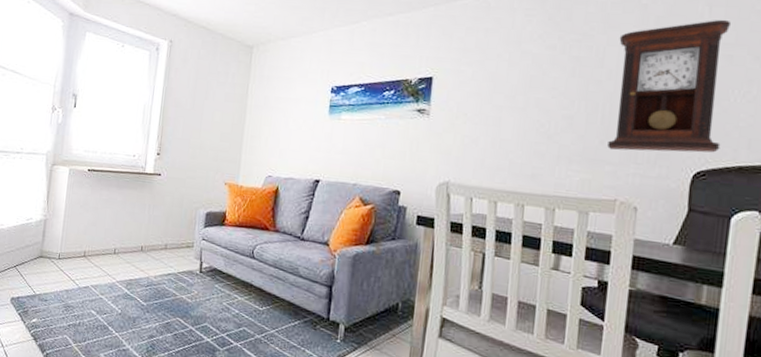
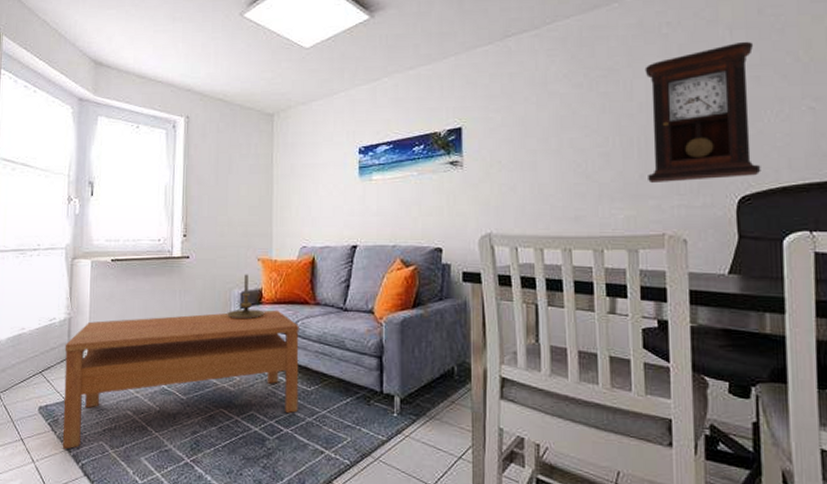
coffee table: none [29,225,258,339] -> present [62,309,299,450]
candle holder: none [191,196,227,238] -> present [227,274,265,320]

